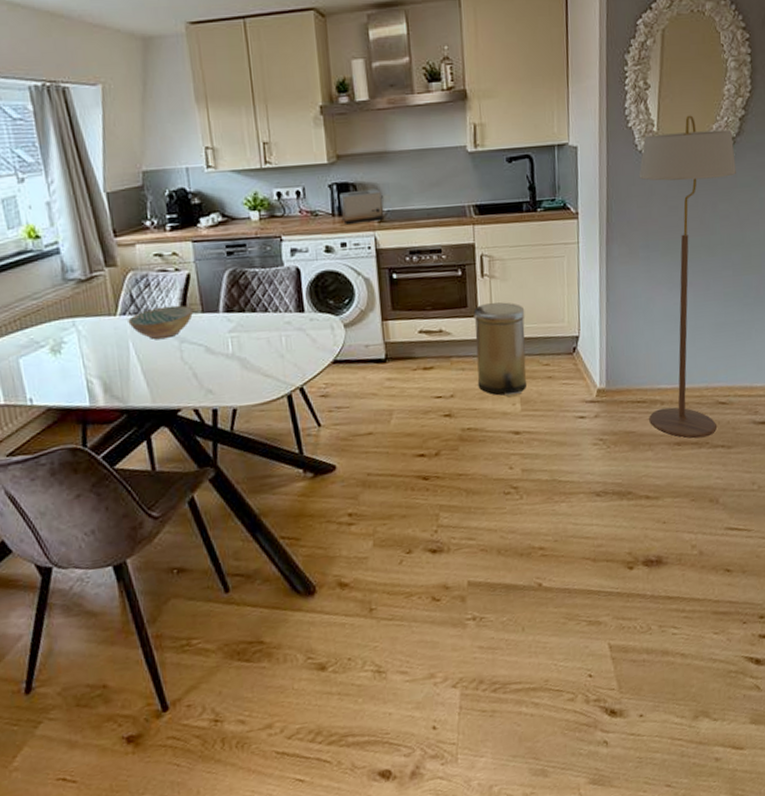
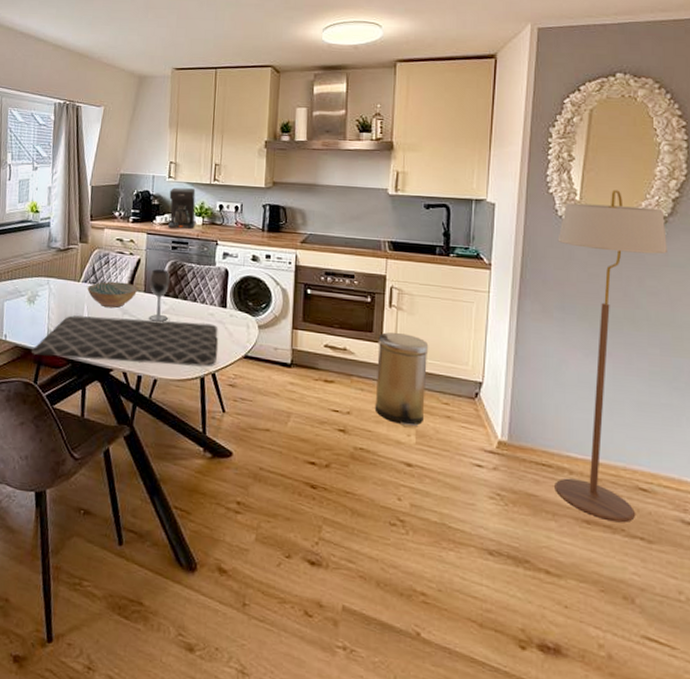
placemat: none [71,333,303,414] -> present [32,315,218,367]
wine glass: none [205,281,237,344] -> present [149,269,170,322]
coffee maker: none [211,177,252,231] -> present [168,187,196,230]
toaster: present [339,188,385,224] -> none [269,213,308,241]

